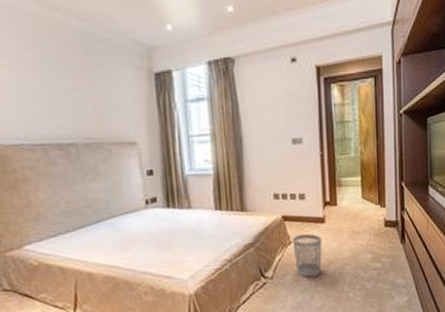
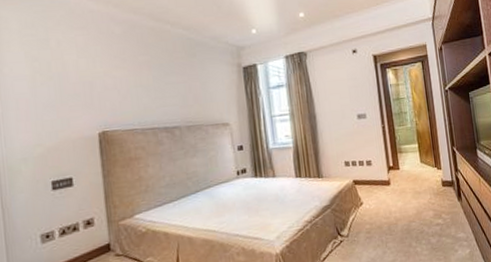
wastebasket: present [292,234,322,277] -> none [363,195,390,234]

